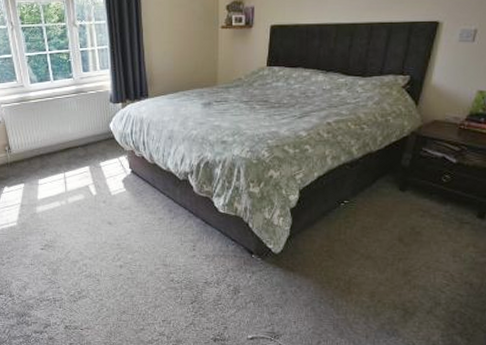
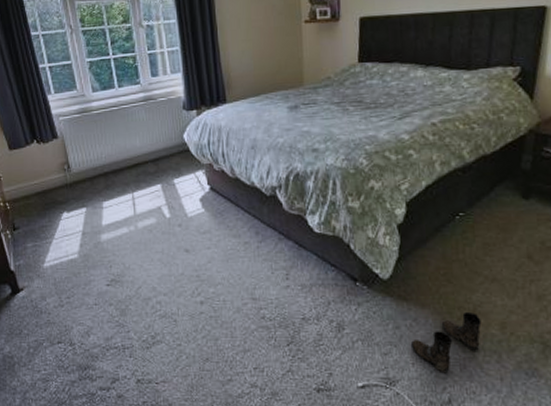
boots: none [295,283,355,331] -> present [411,313,482,374]

